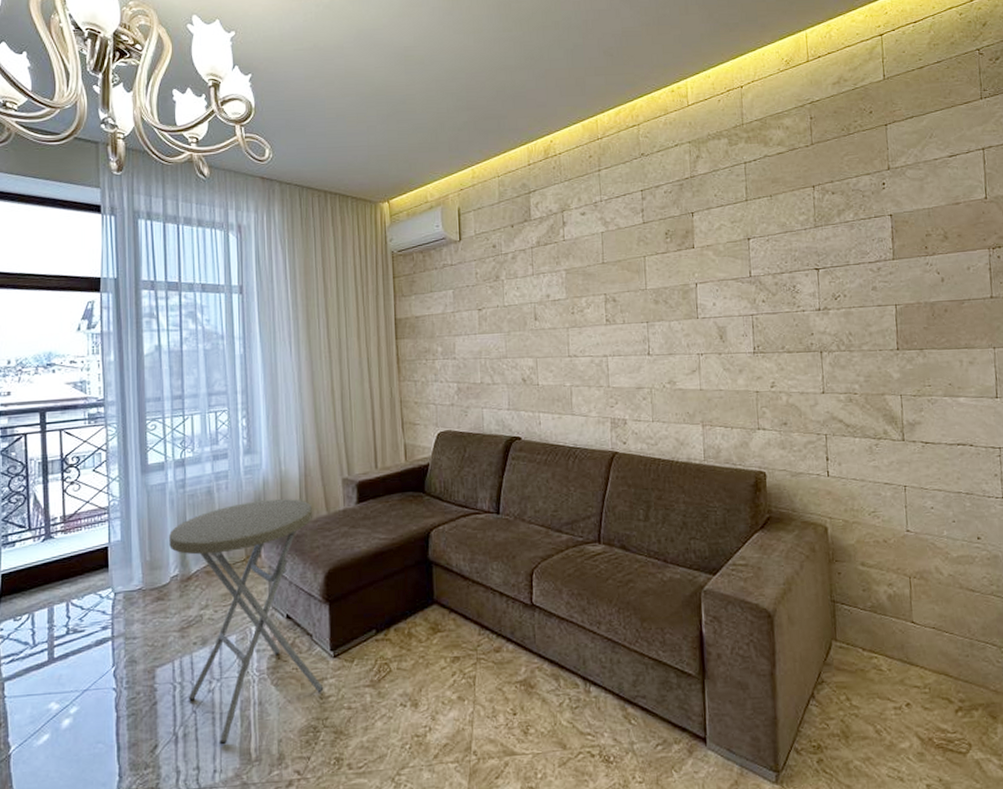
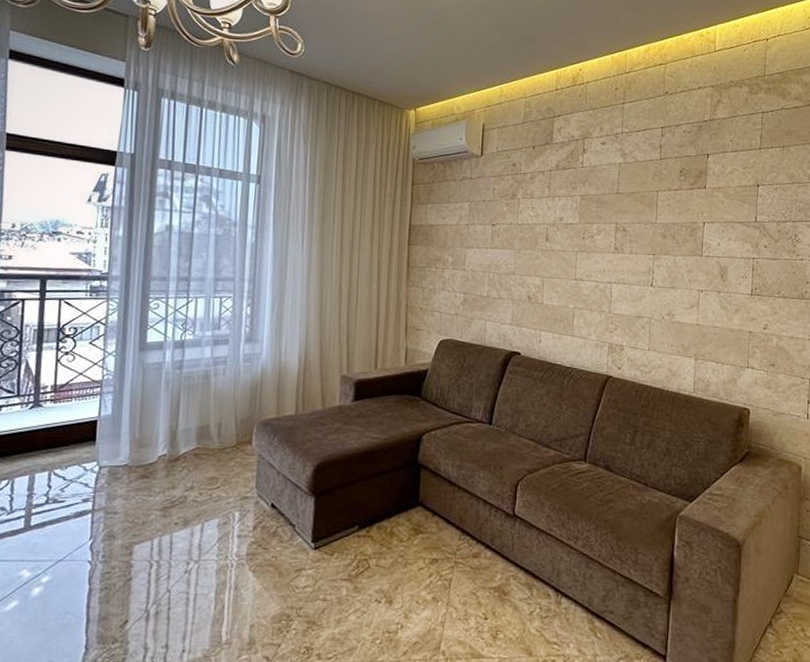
side table: present [169,498,324,745] -> none [160,388,309,626]

